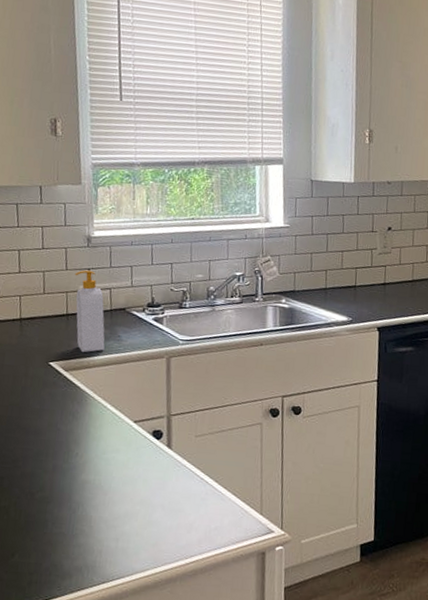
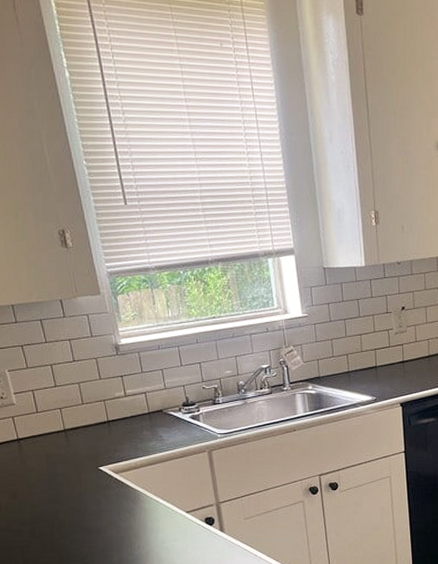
soap bottle: present [75,270,105,353] -> none [109,377,149,455]

